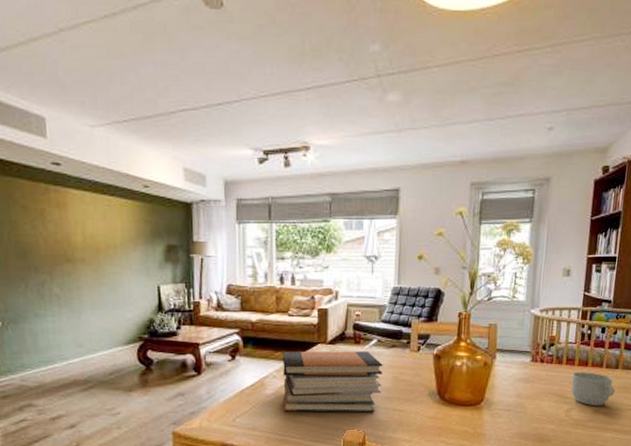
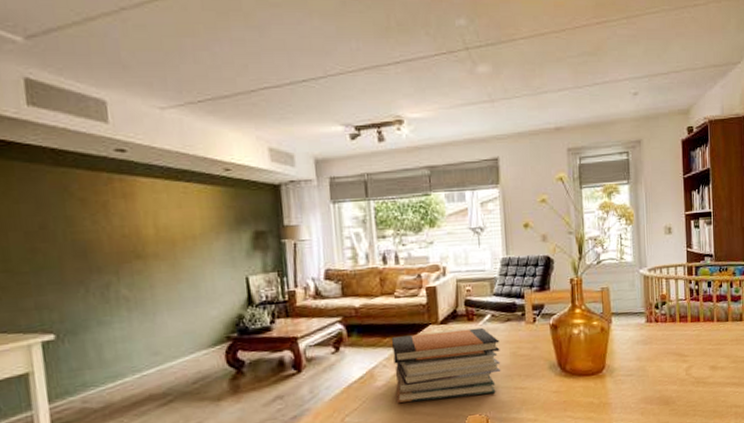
mug: present [571,372,616,406] -> none [687,327,729,362]

